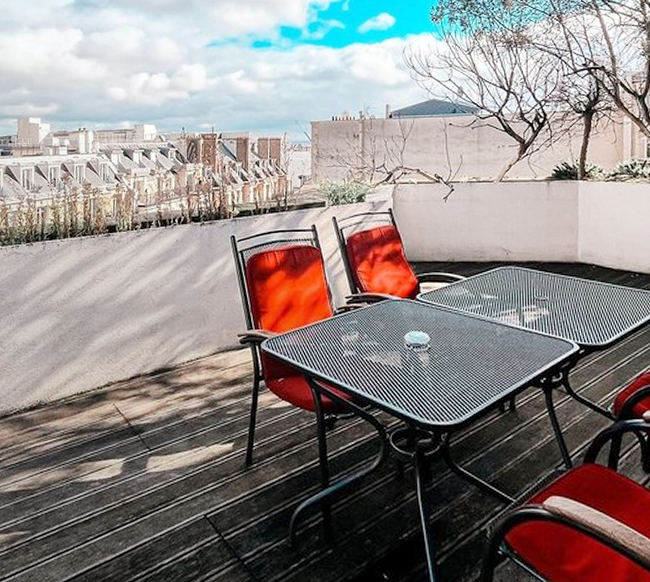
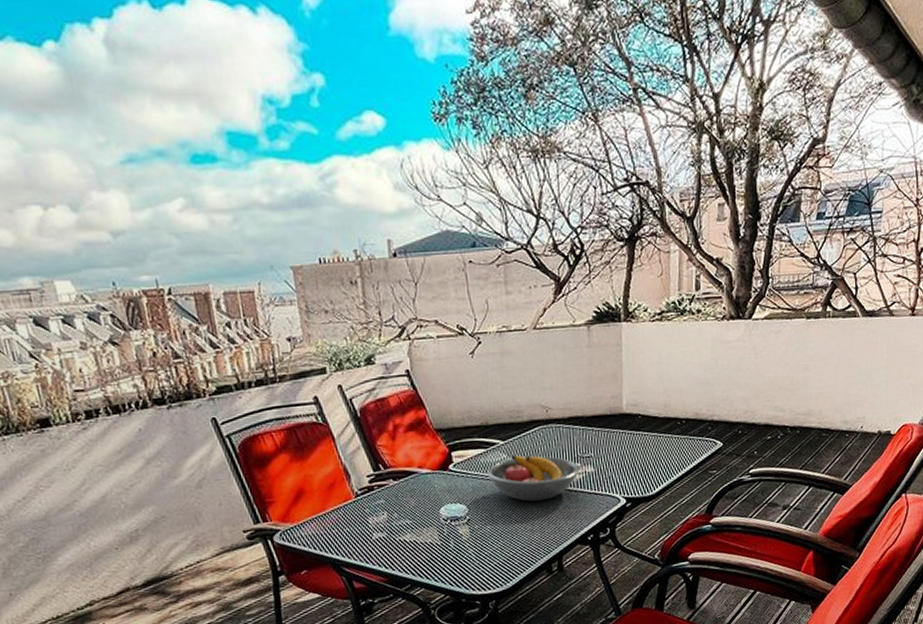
fruit bowl: none [450,291,536,337] -> present [487,454,580,502]

